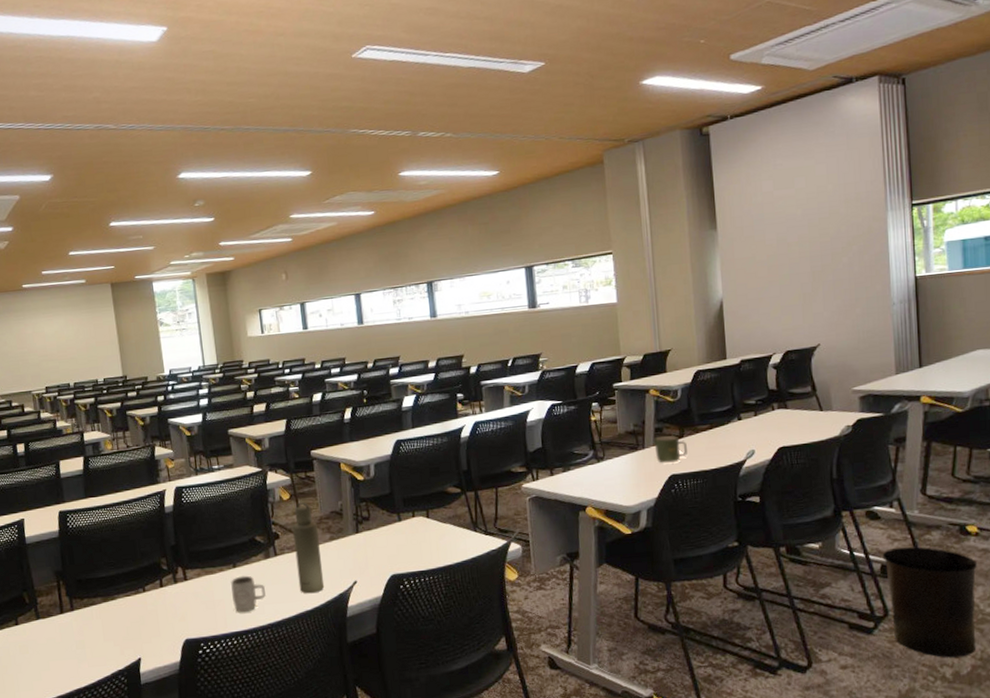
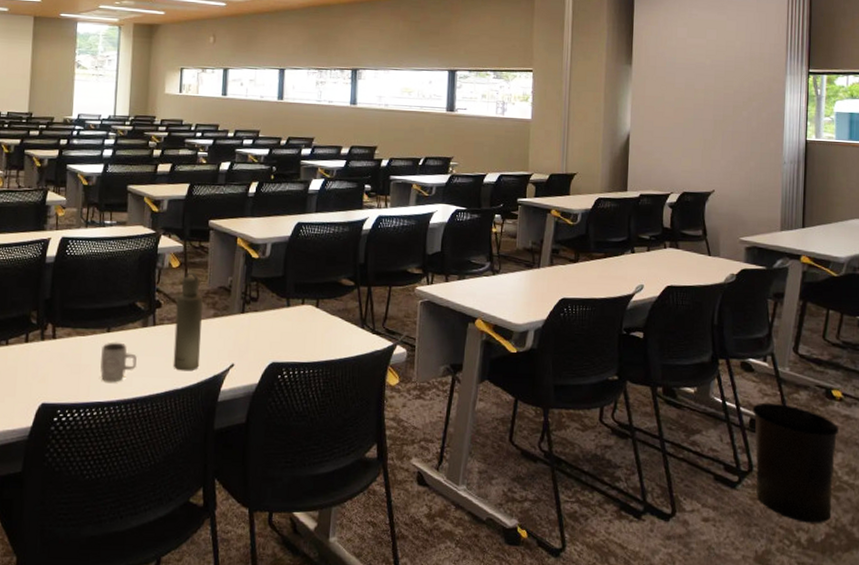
mug: present [654,435,687,464] -> none [549,257,580,287]

